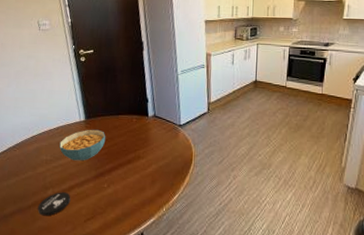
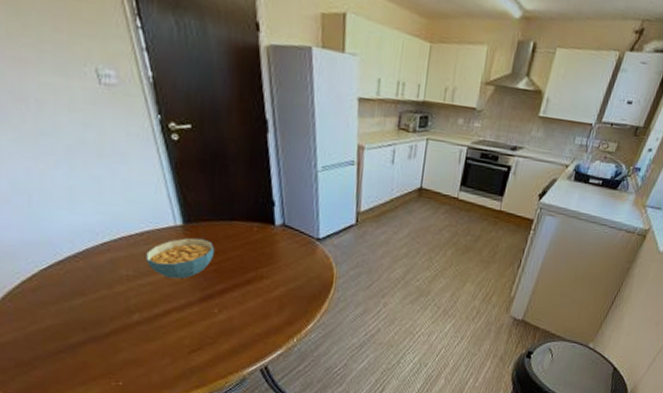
coaster: present [37,192,71,216] -> none [119,317,167,347]

